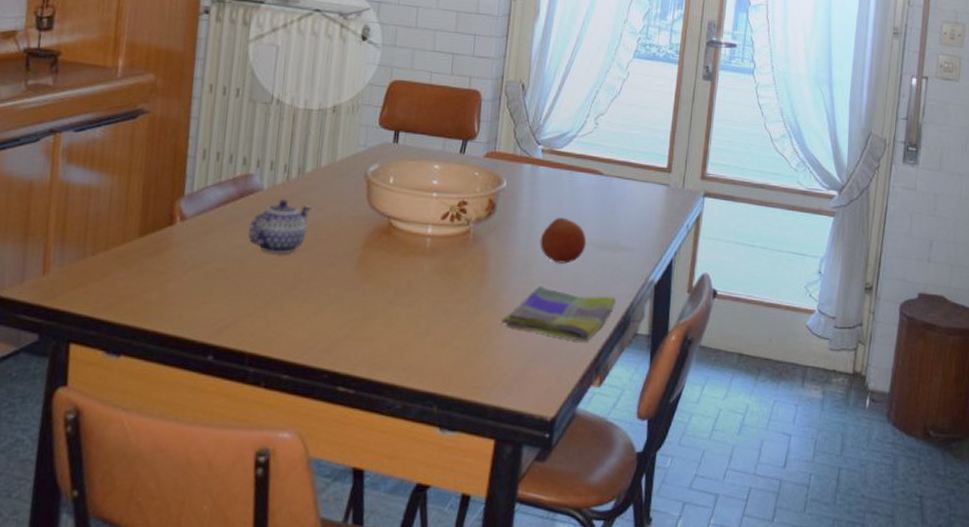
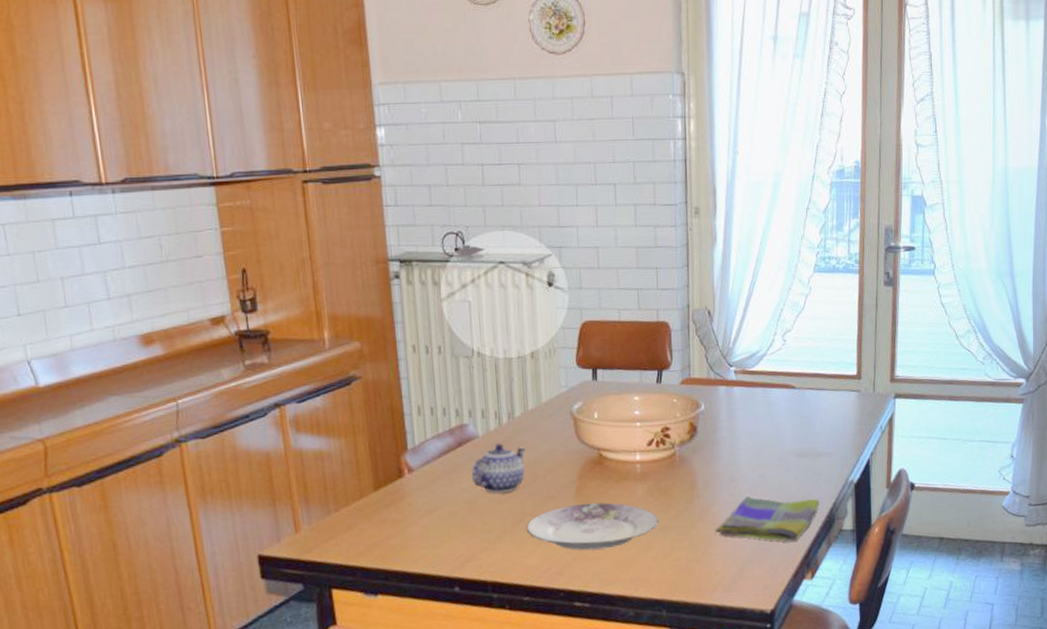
plate: none [297,275,443,329] -> present [526,502,659,551]
fruit: present [540,217,587,264] -> none [742,432,786,474]

